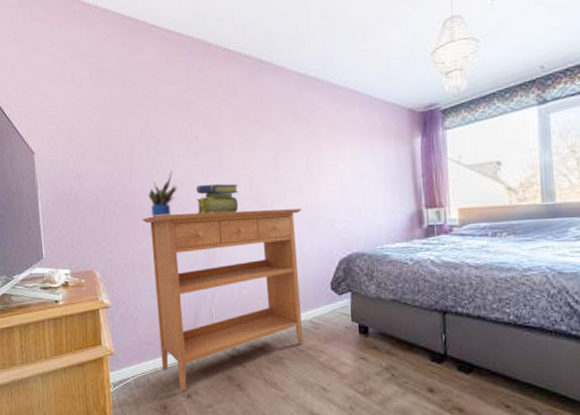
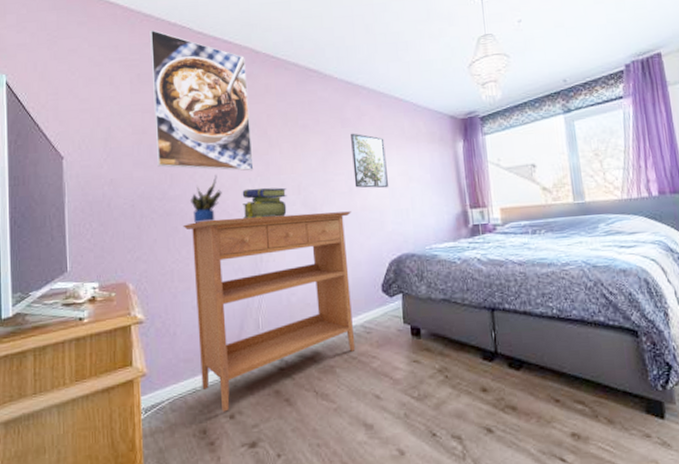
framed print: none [106,24,207,167] -> present [150,29,254,171]
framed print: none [303,128,340,186] -> present [351,133,388,188]

